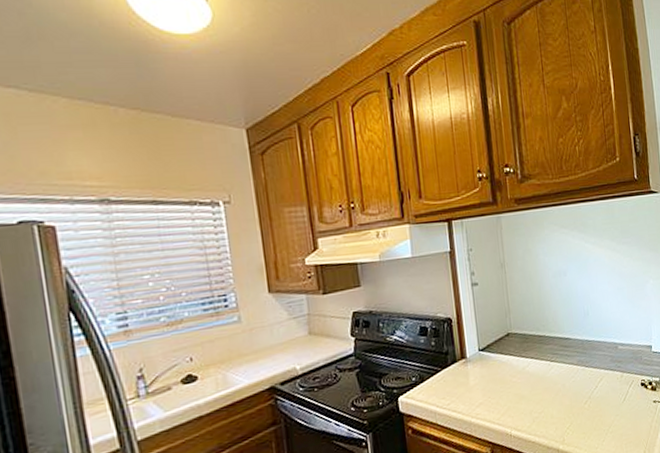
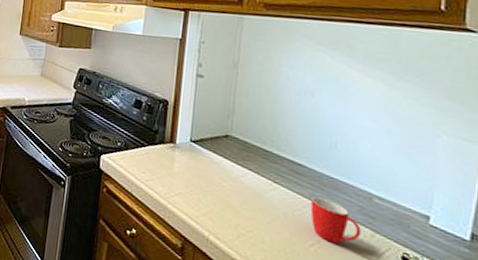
mug: none [579,360,615,395] -> present [310,197,361,244]

